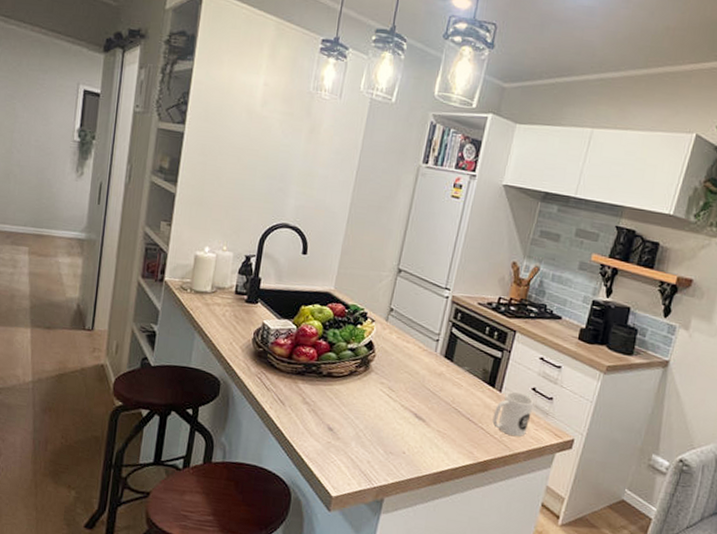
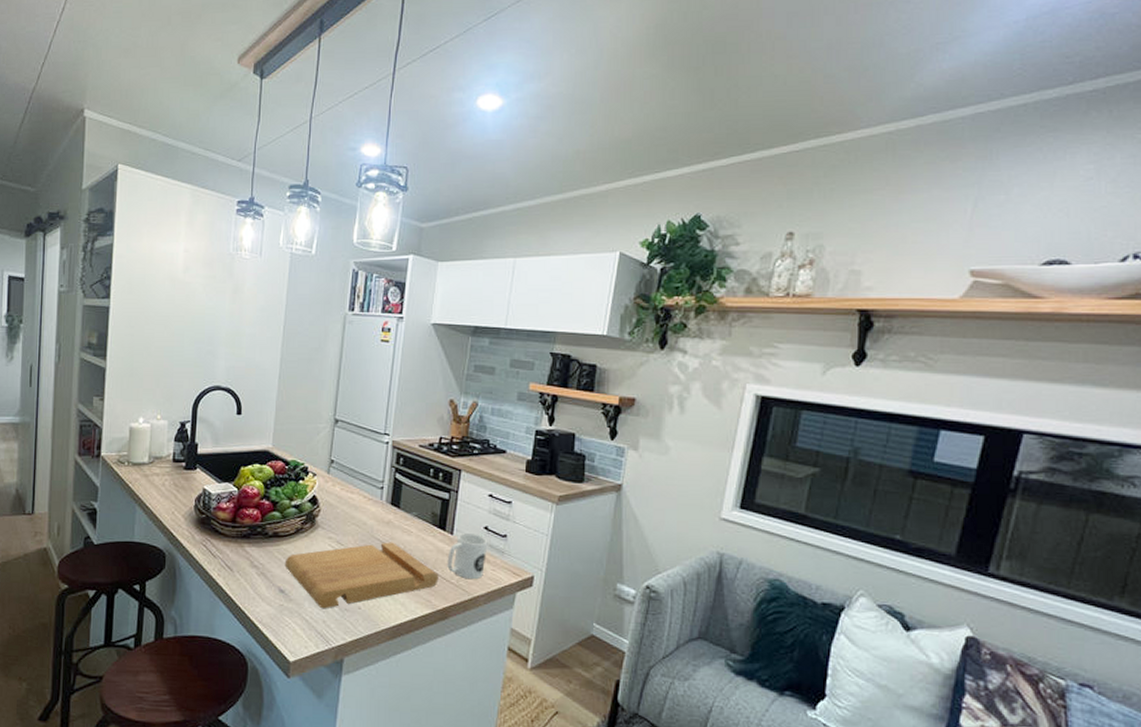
cutting board: none [335,392,483,450] -> present [284,542,439,609]

